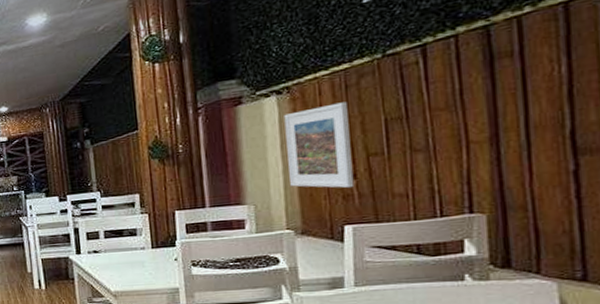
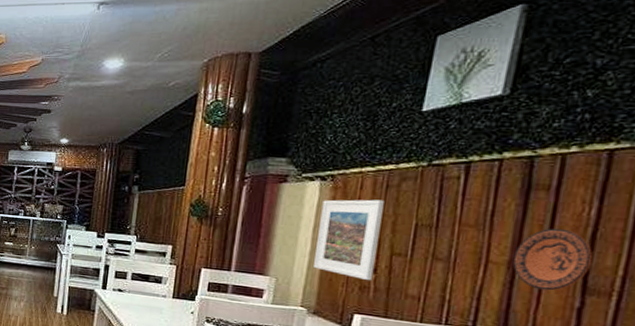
decorative plate: none [493,92,575,161] -> present [512,228,593,291]

